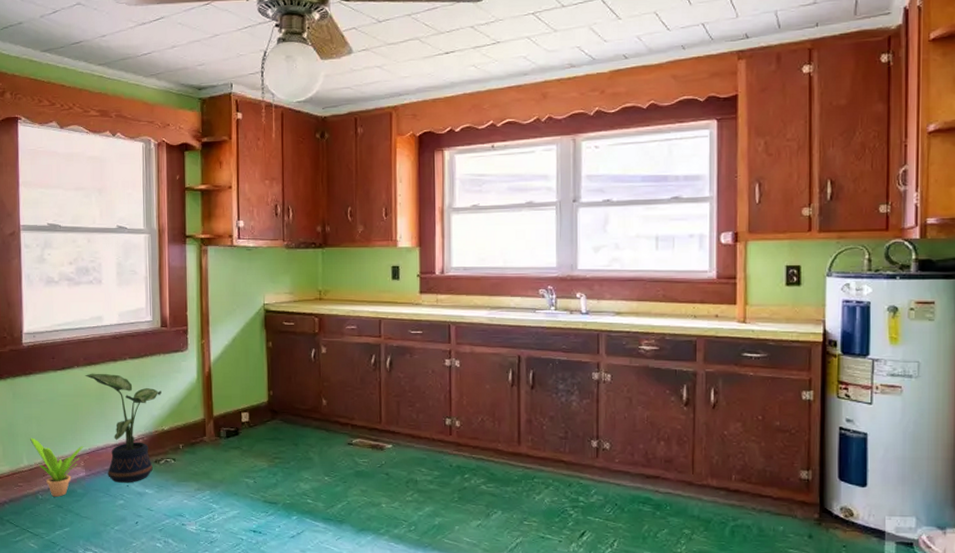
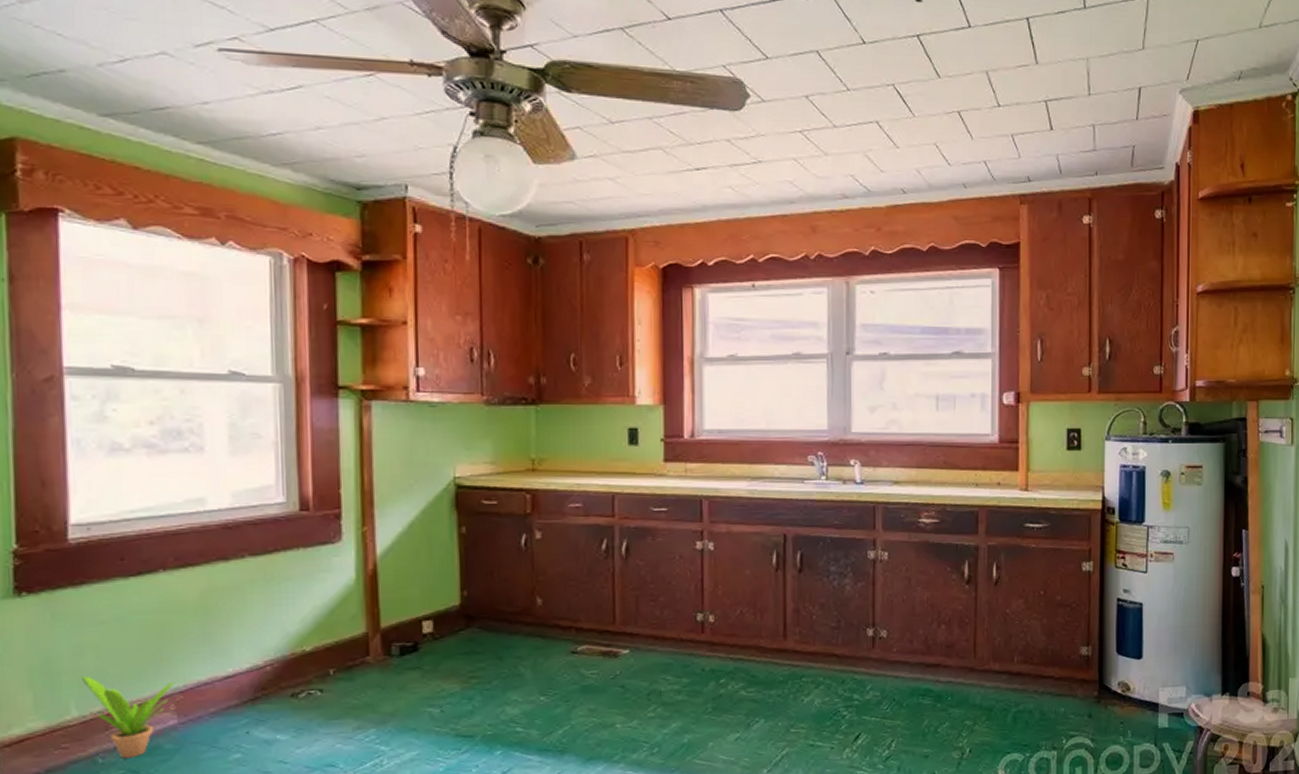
potted plant: present [85,373,161,483] -> none [176,577,301,730]

